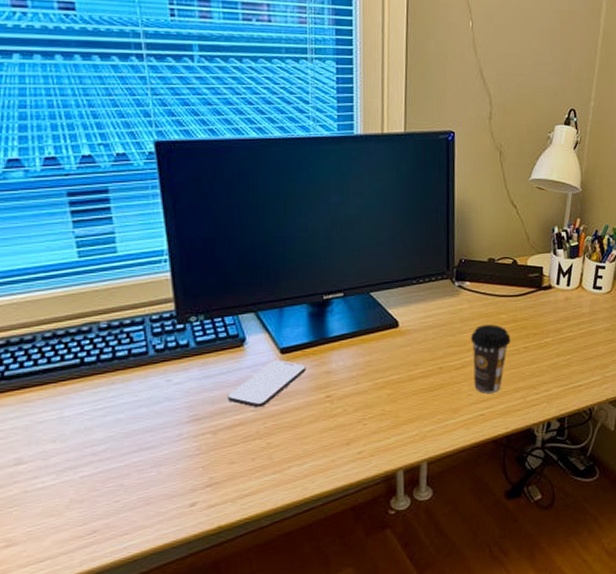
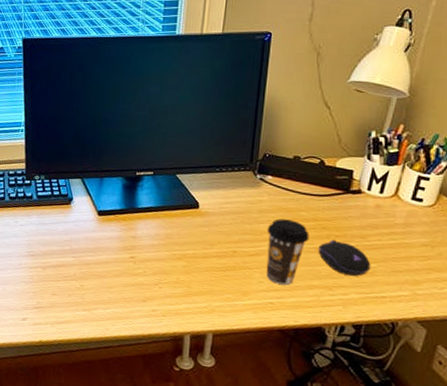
smartphone: present [227,359,306,408] -> none [55,219,117,256]
computer mouse: none [520,338,567,371] -> present [318,239,371,276]

